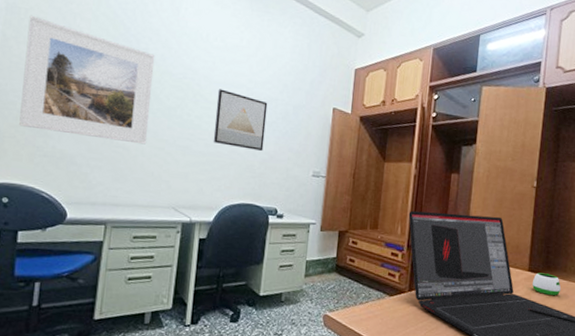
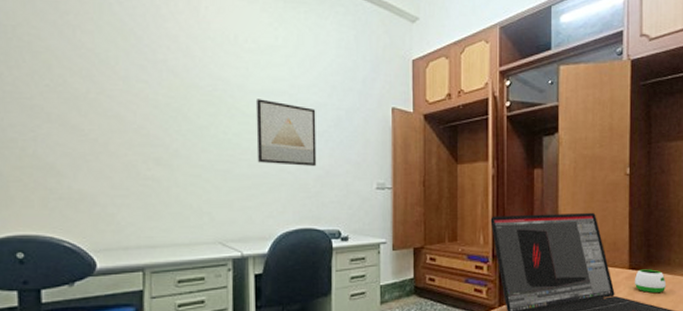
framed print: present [19,15,155,145] -> none [18,33,180,173]

